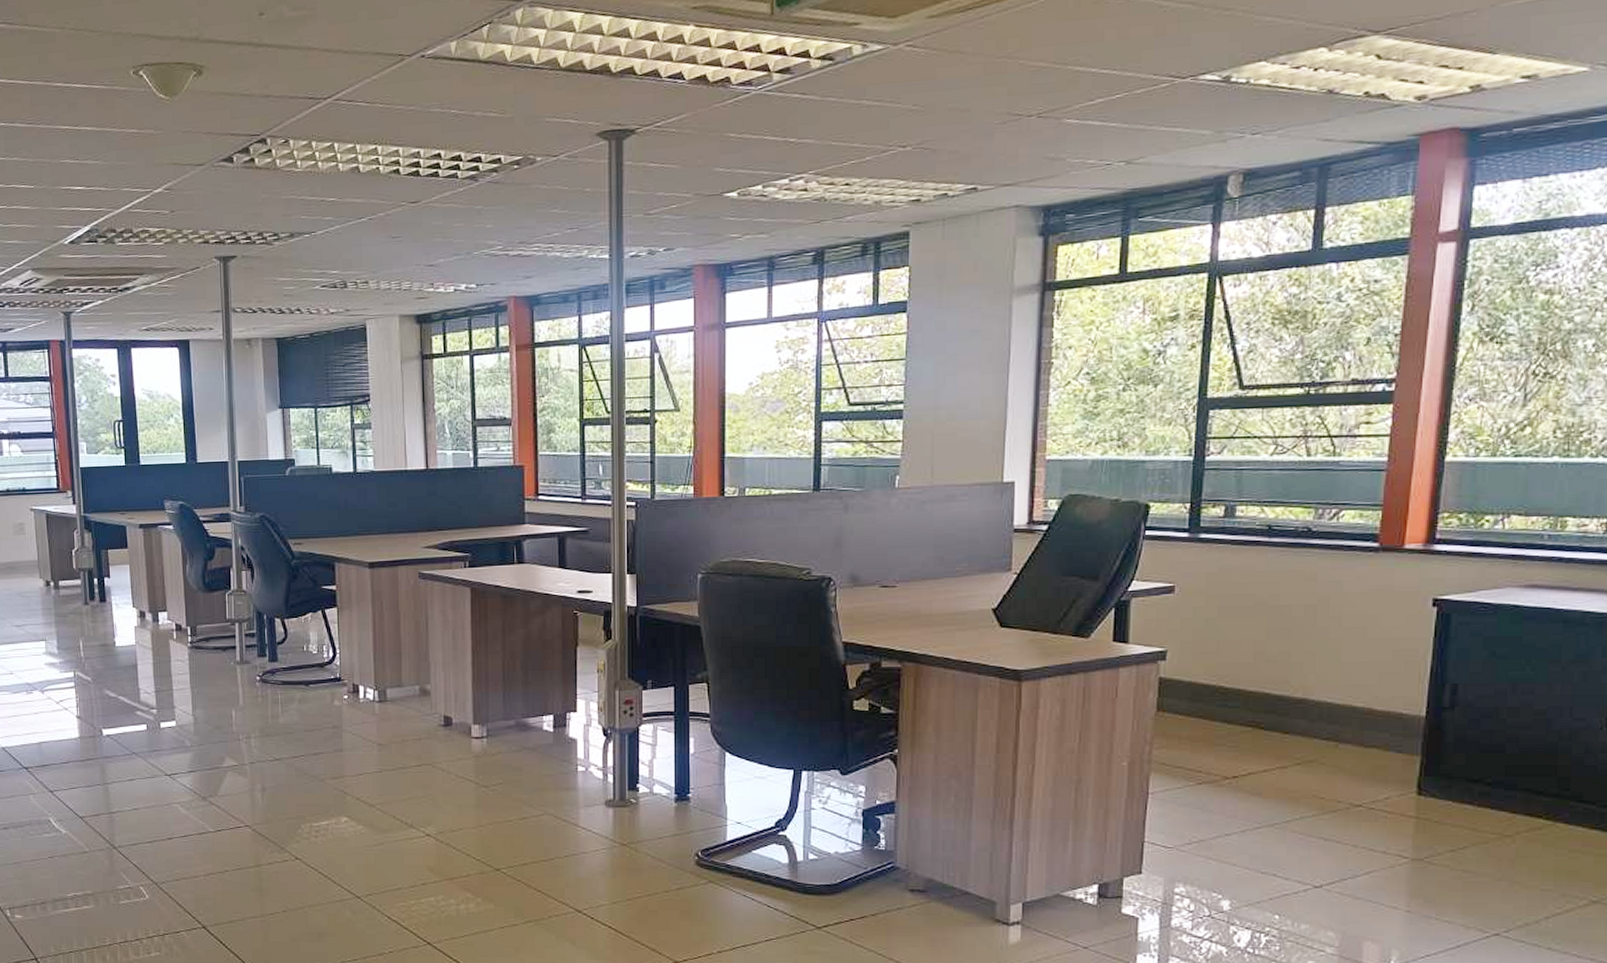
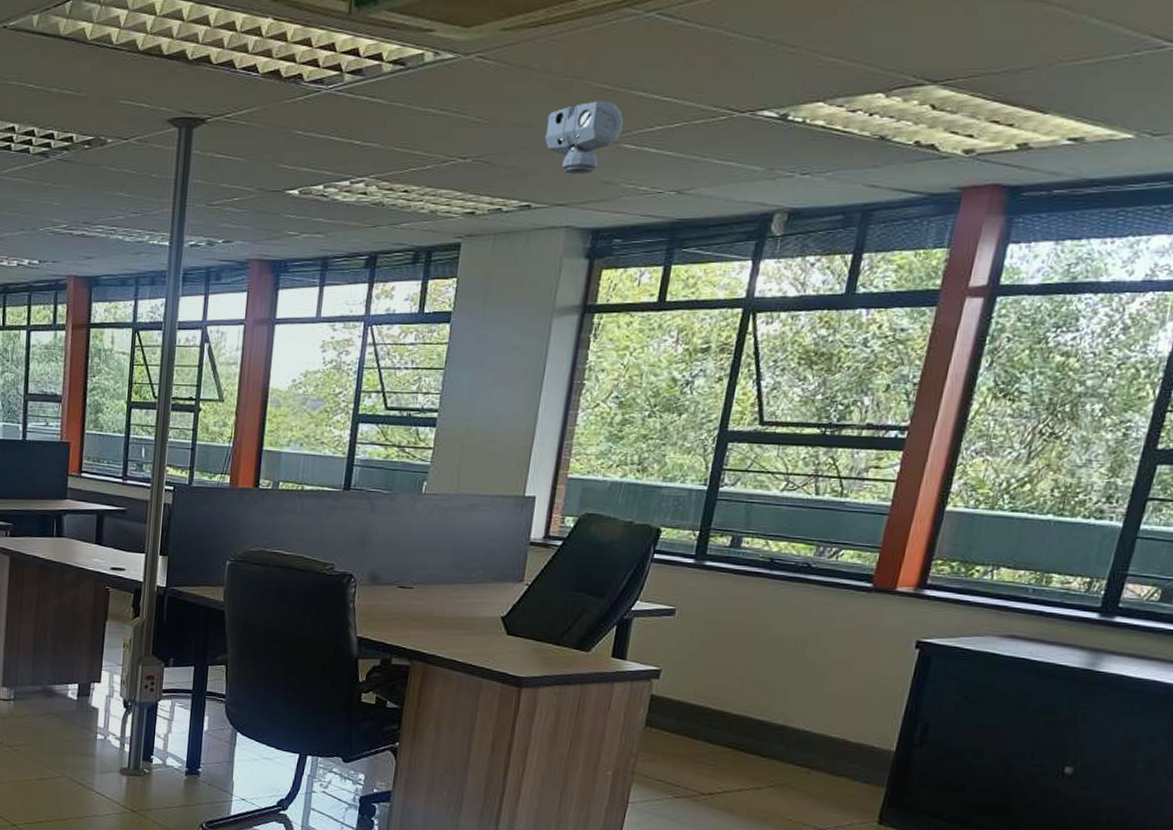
security camera: none [984,78,1063,154] -> present [545,101,624,174]

